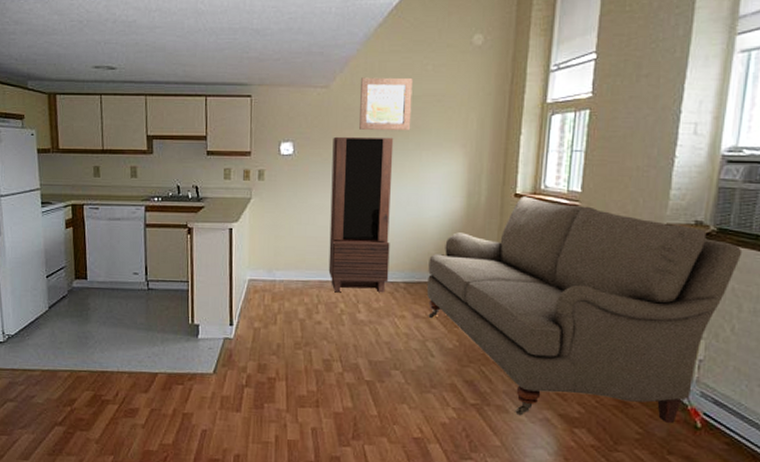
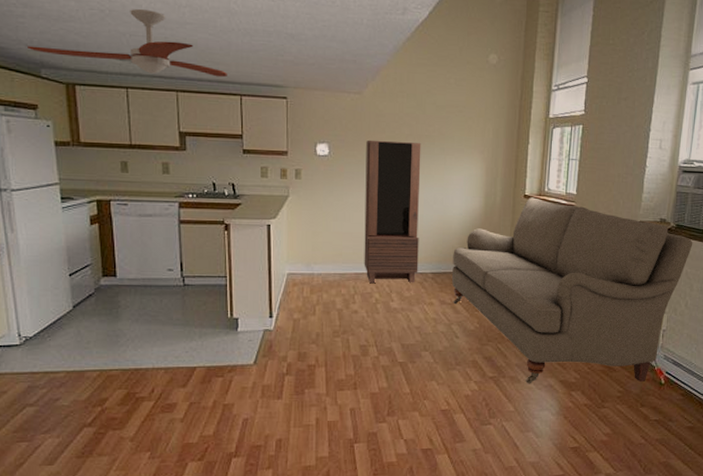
ceiling fan: none [17,16,193,79] -> present [28,8,227,78]
wall art: present [359,77,413,131] -> none [390,86,438,138]

